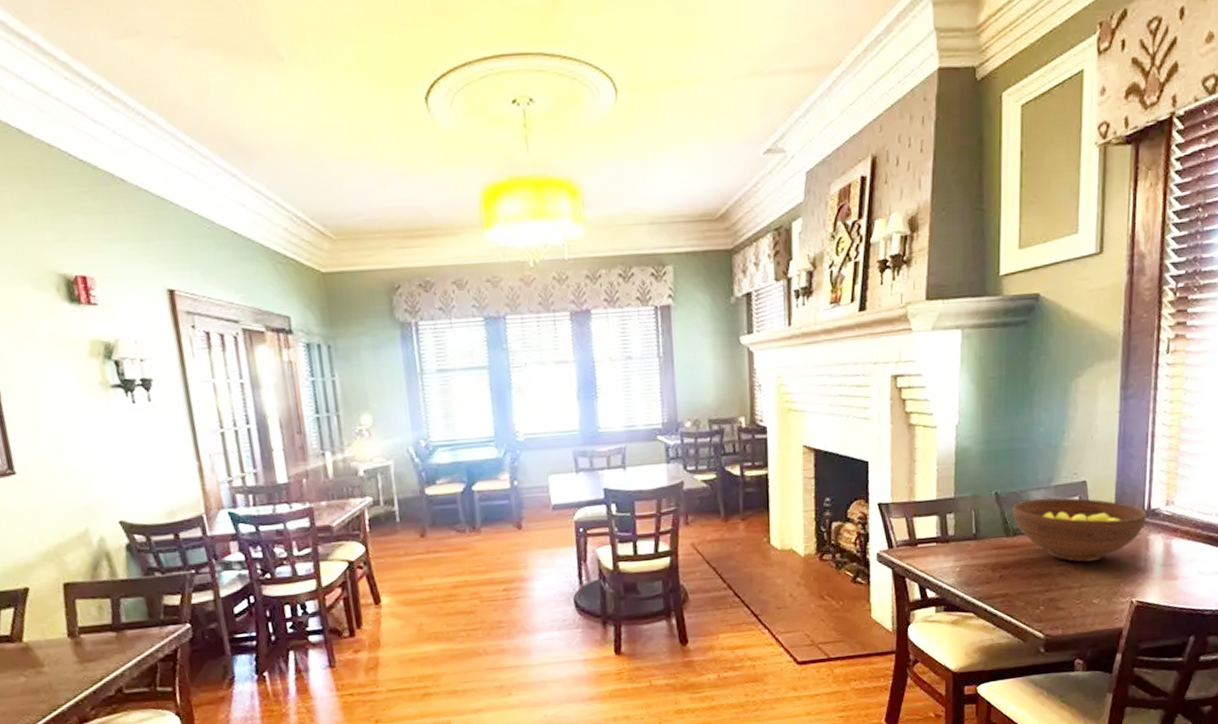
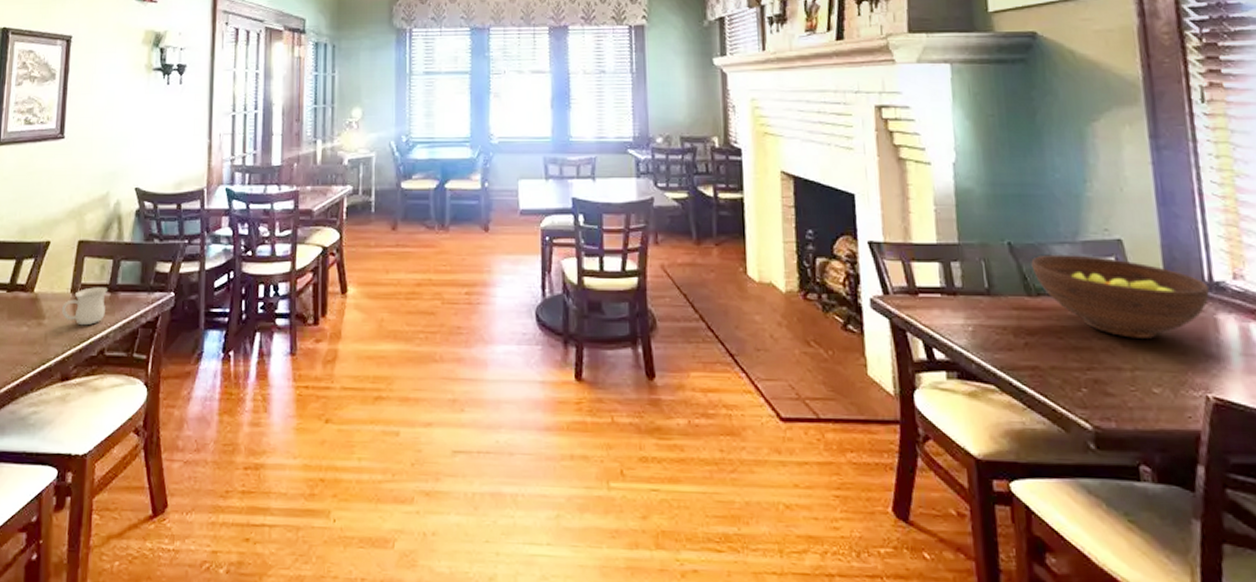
mug: none [60,627,115,668] -> present [61,287,107,326]

